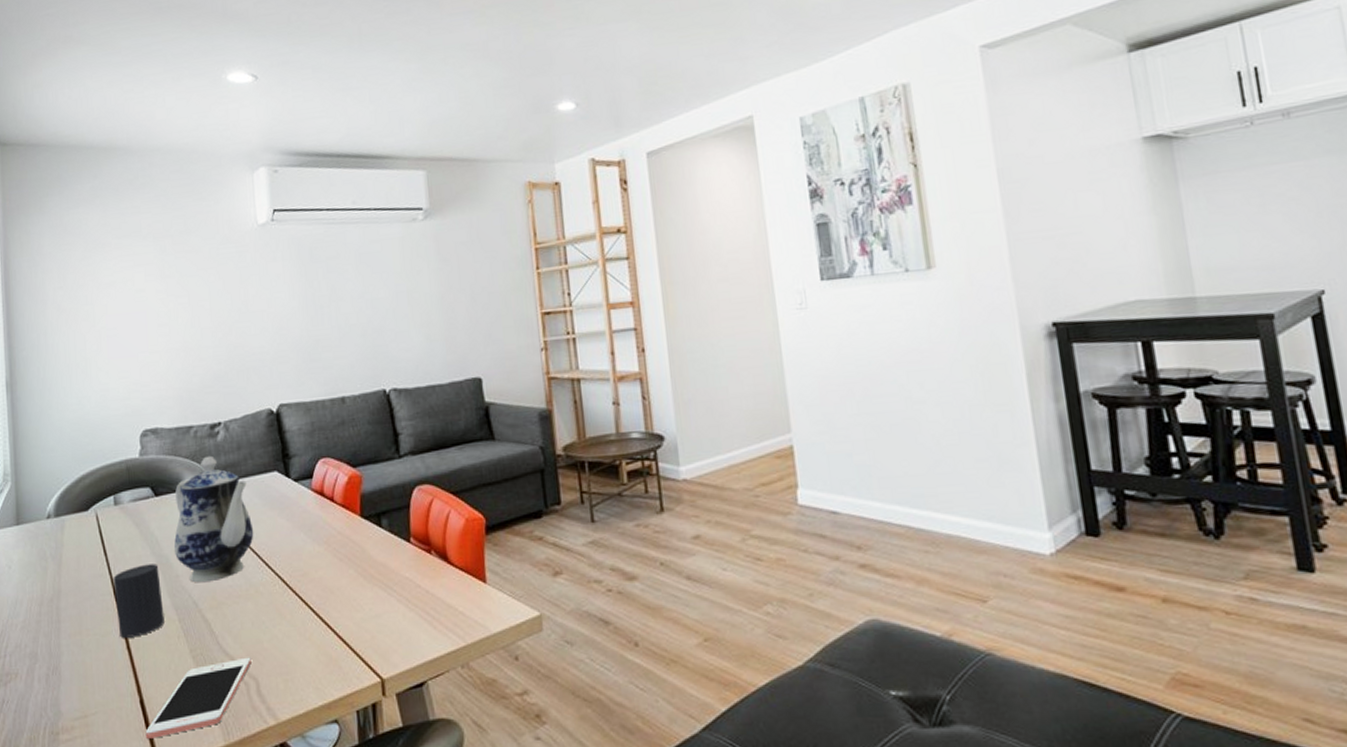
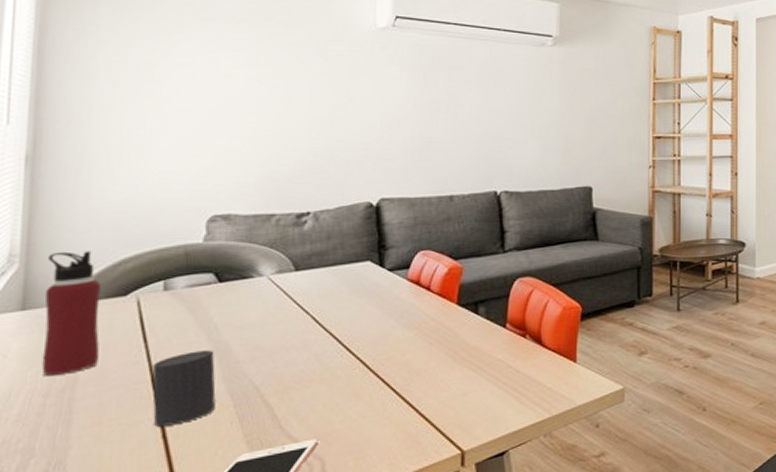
water bottle: none [29,468,74,586] -> present [41,250,101,376]
teapot: present [174,455,254,583] -> none [237,244,337,368]

